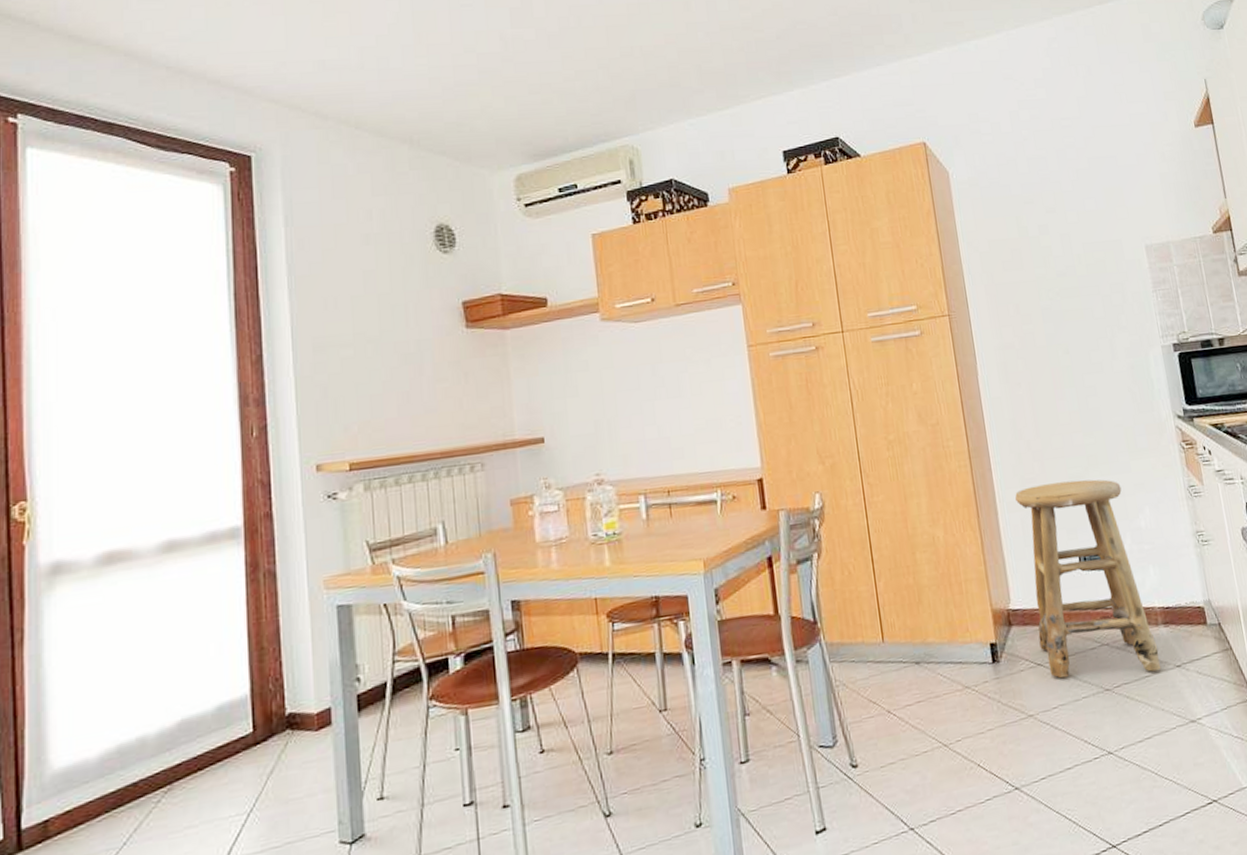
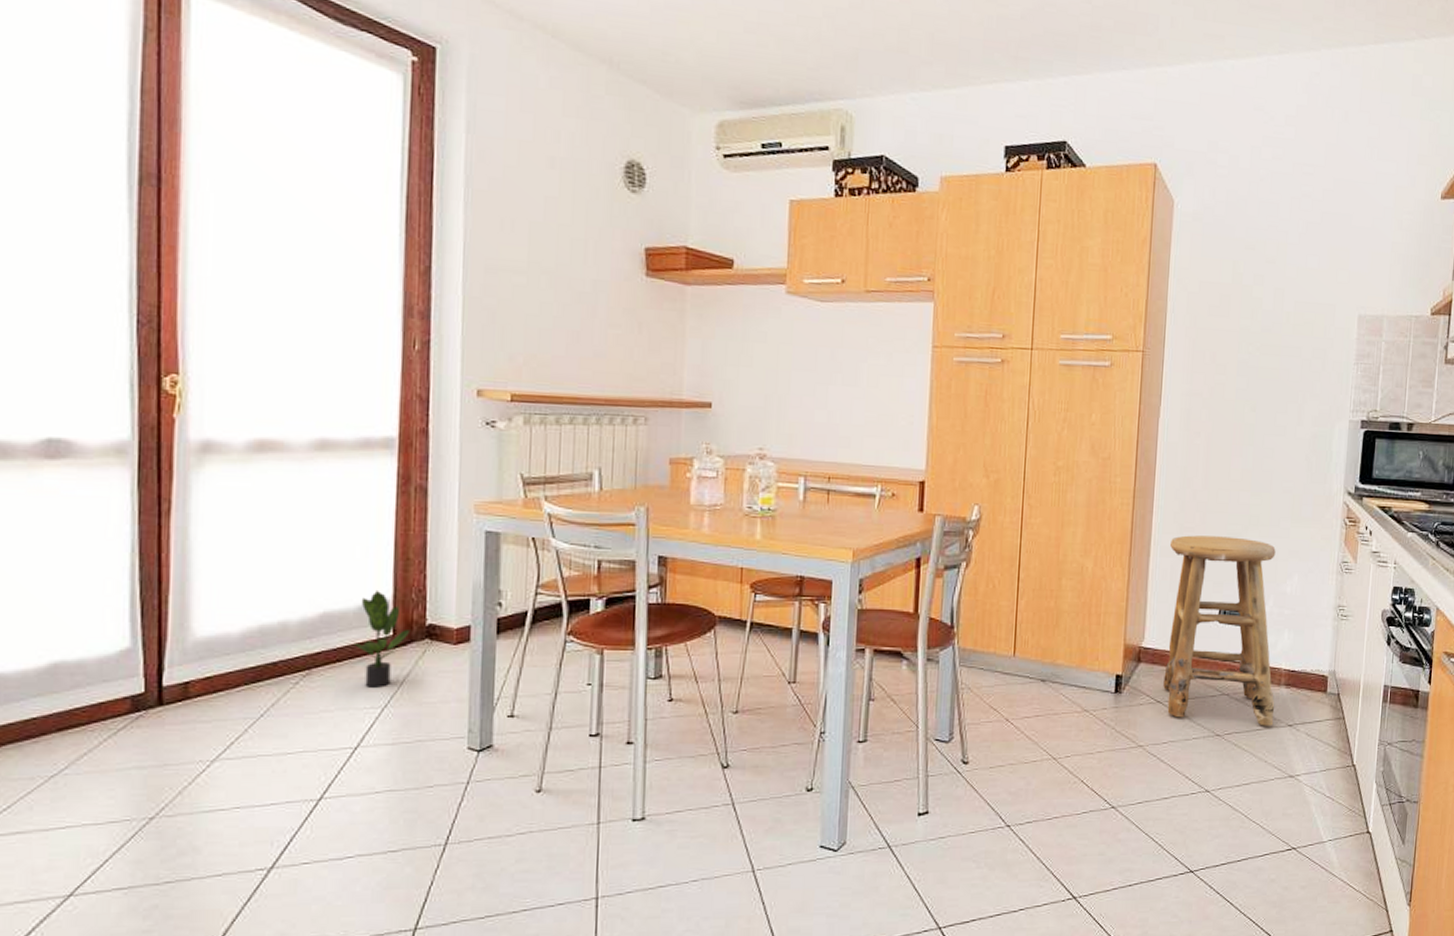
potted plant: none [214,686,271,794] -> present [353,589,411,688]

